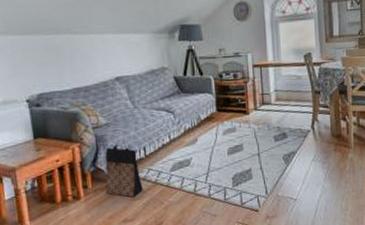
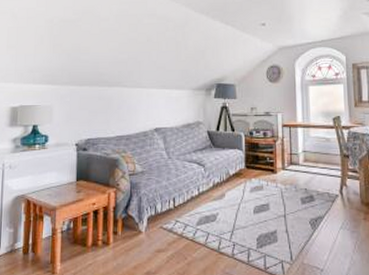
bag: present [105,144,143,198] -> none [133,192,168,249]

